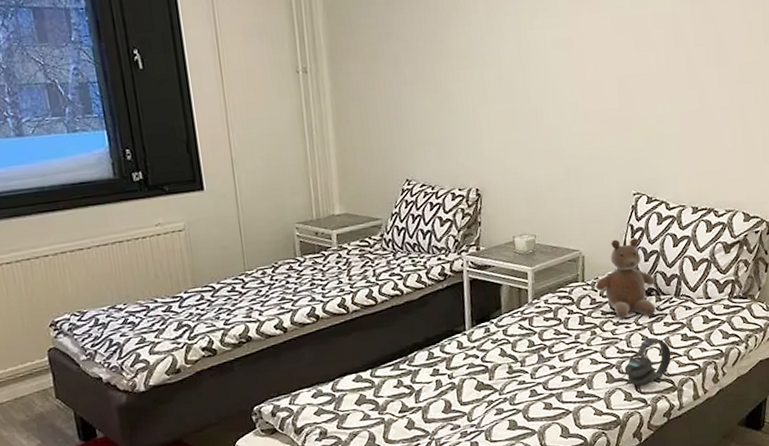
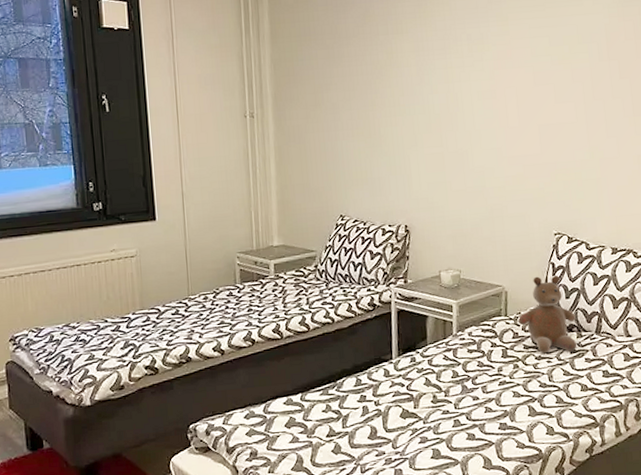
headphones: present [618,338,672,386] -> none [540,373,593,421]

